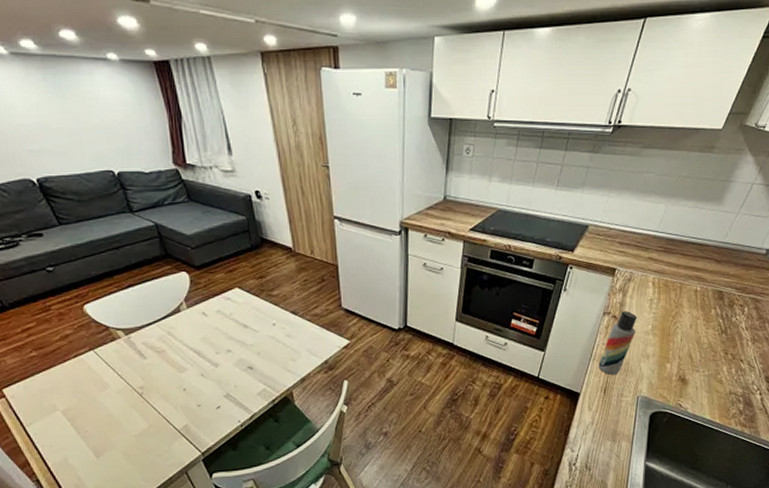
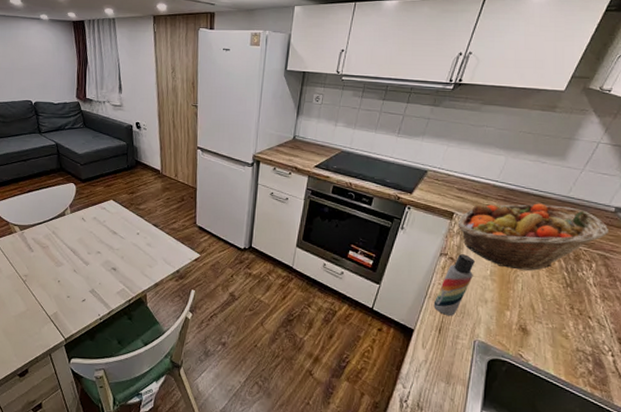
fruit basket: none [620,251,761,321] -> present [457,203,610,271]

